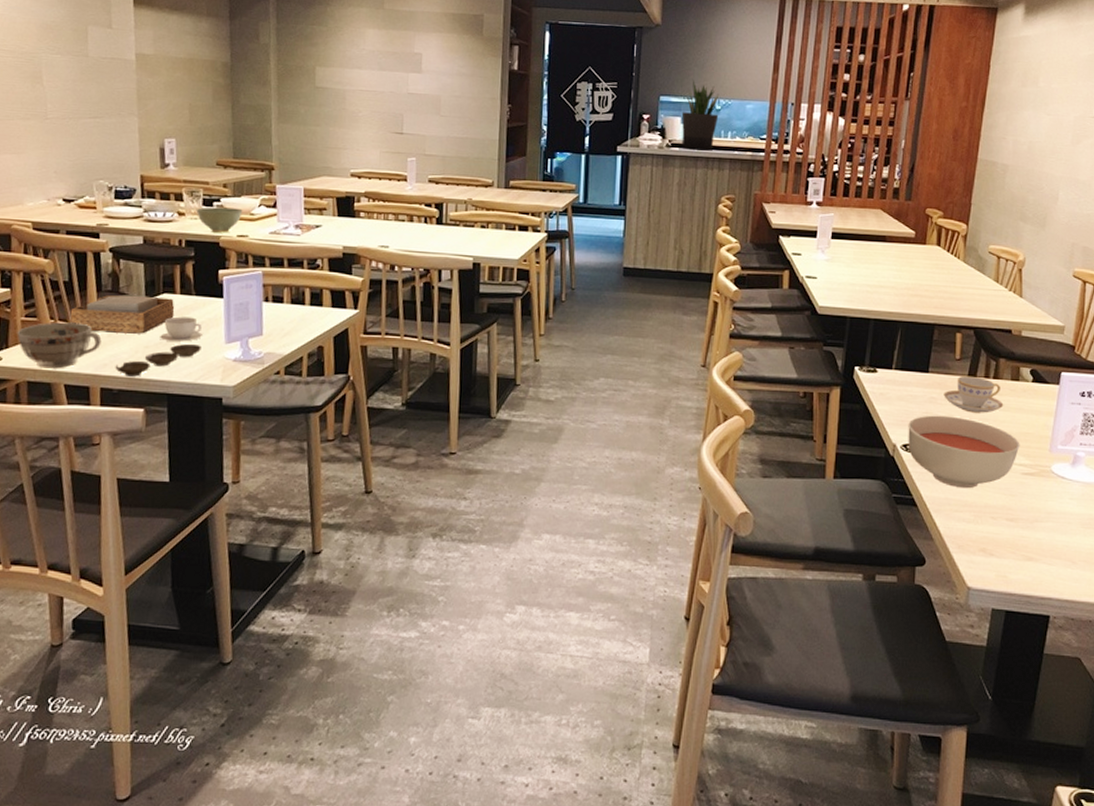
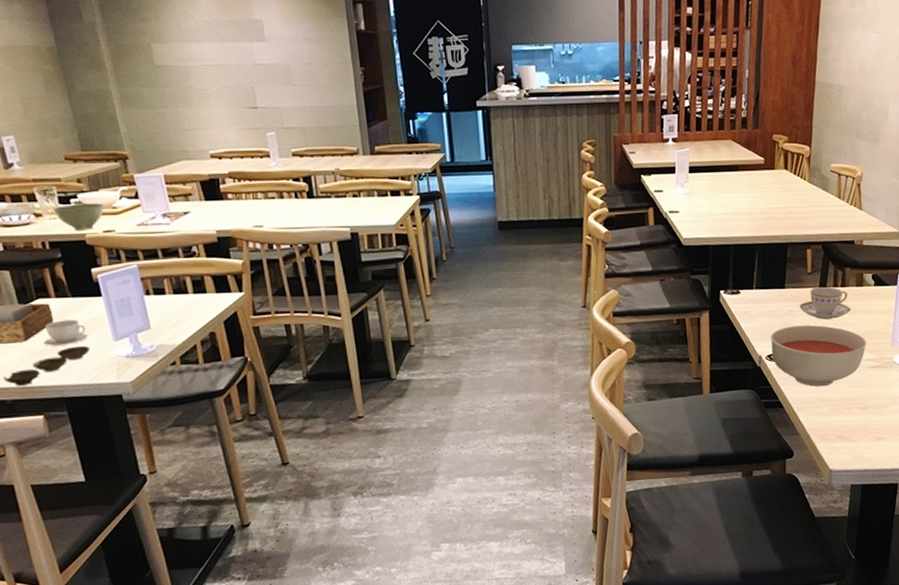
planter: present [681,79,720,151] -> none [535,25,572,98]

